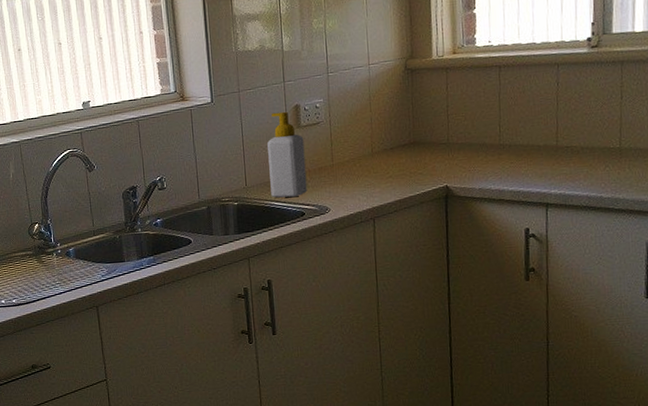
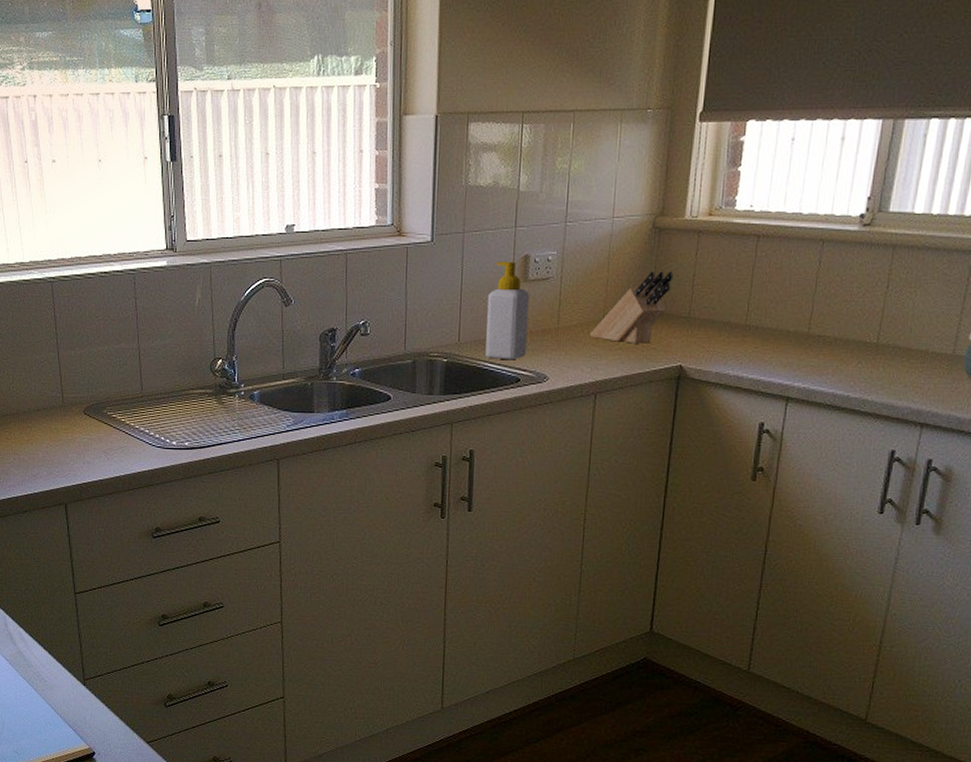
knife block: none [362,105,430,172] -> present [590,271,674,344]

